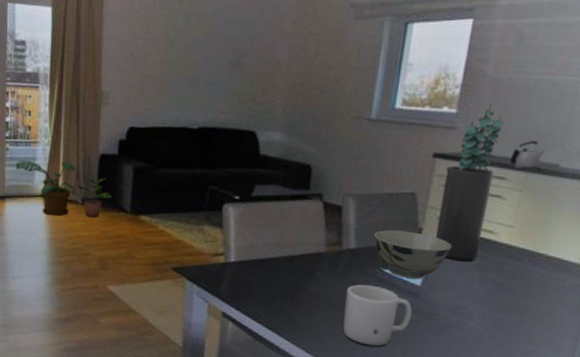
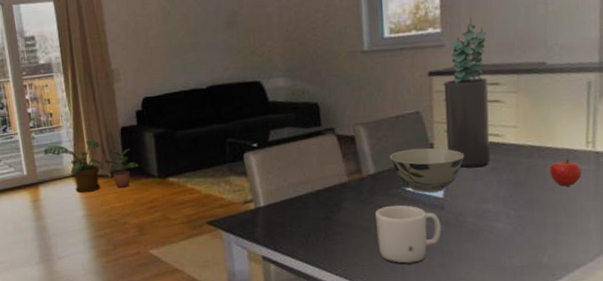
kettle: present [510,141,546,169] -> none [500,44,531,73]
fruit: none [535,269,570,297] -> present [549,159,582,186]

